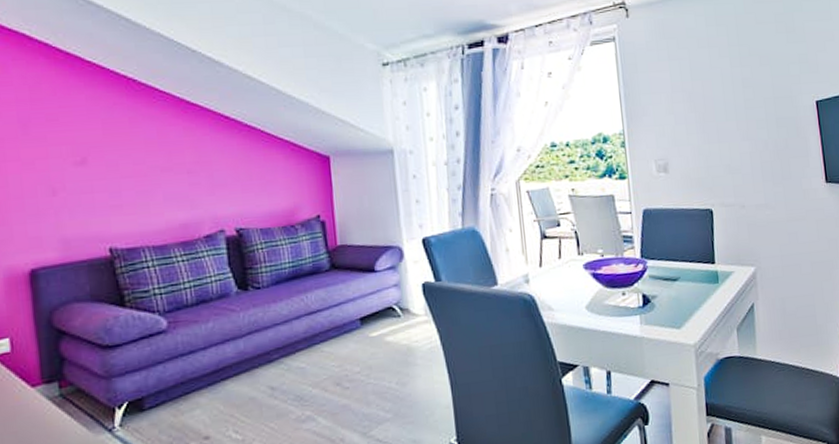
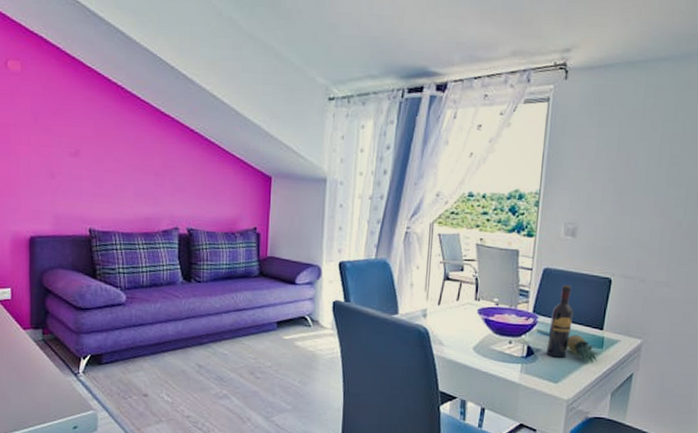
wine bottle: none [660,223,684,302] -> present [546,285,574,358]
fruit: none [682,273,718,302] -> present [567,334,601,363]

